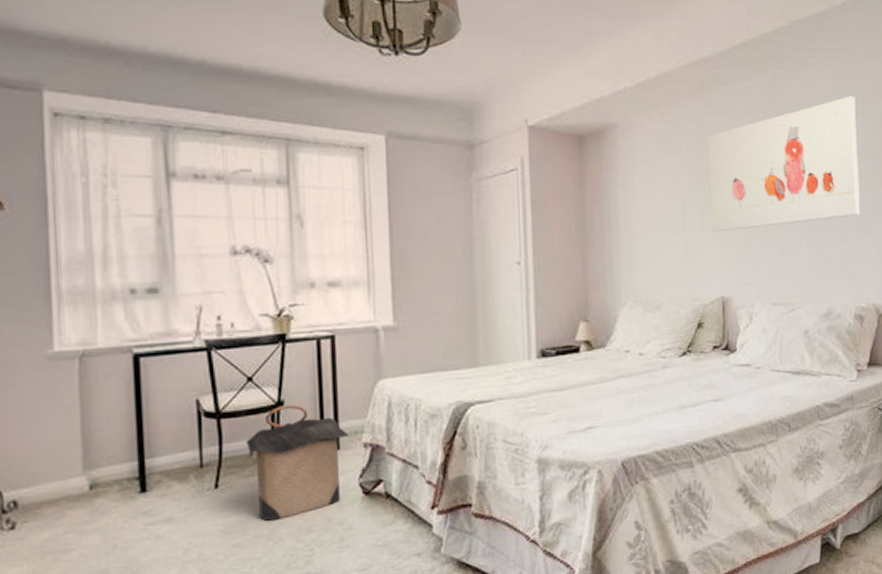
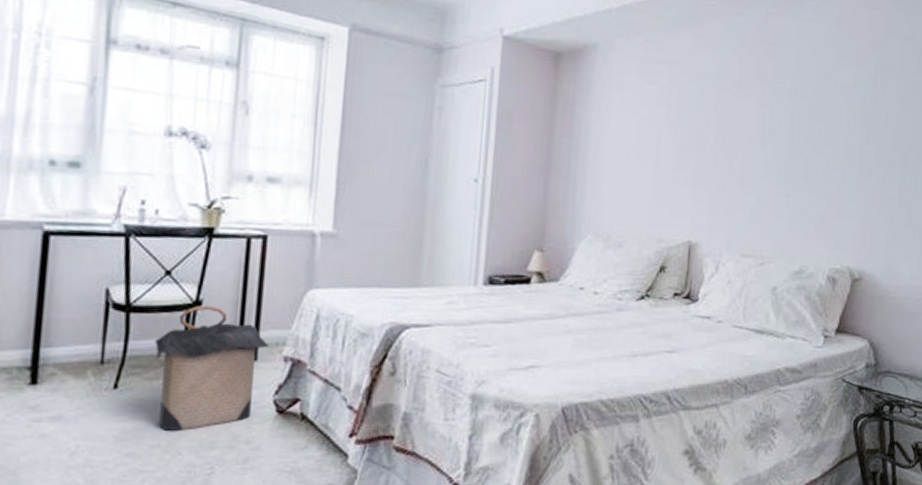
wall art: present [706,96,860,232] -> none [685,44,850,172]

